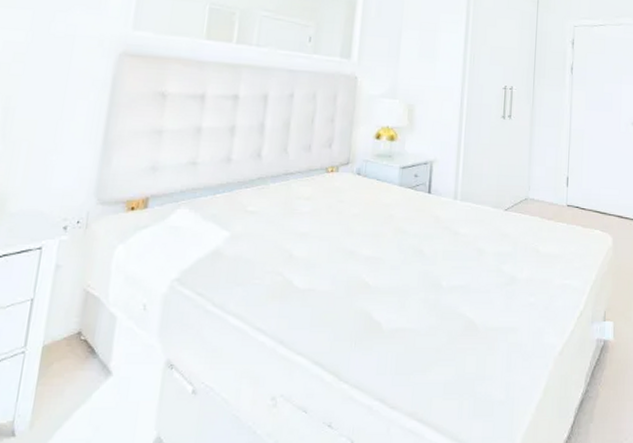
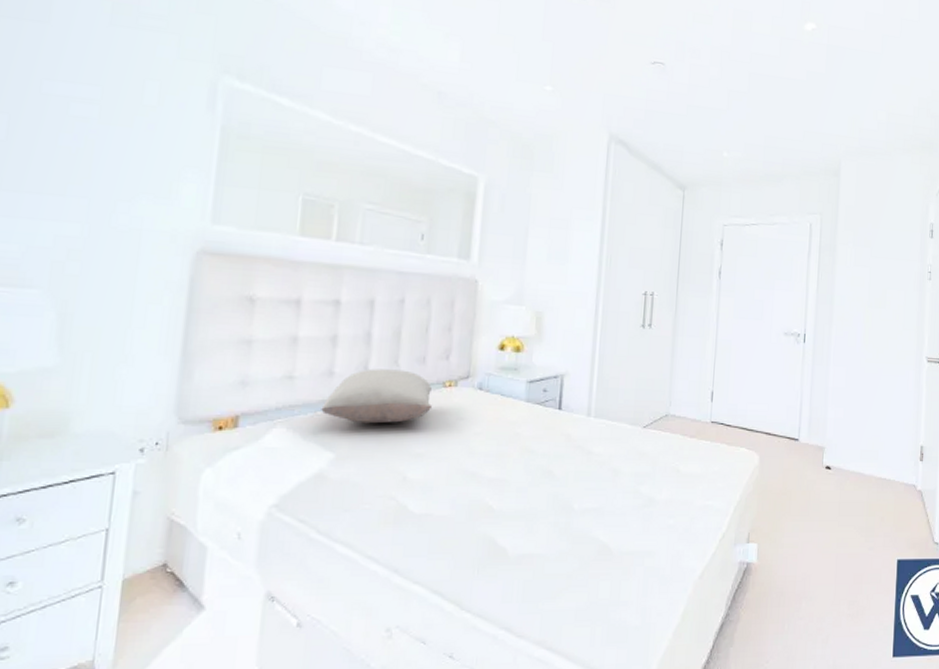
pillow: none [219,156,316,206] -> present [321,368,432,424]

